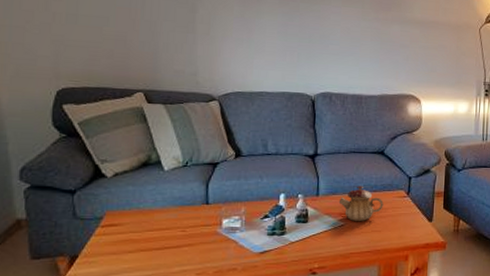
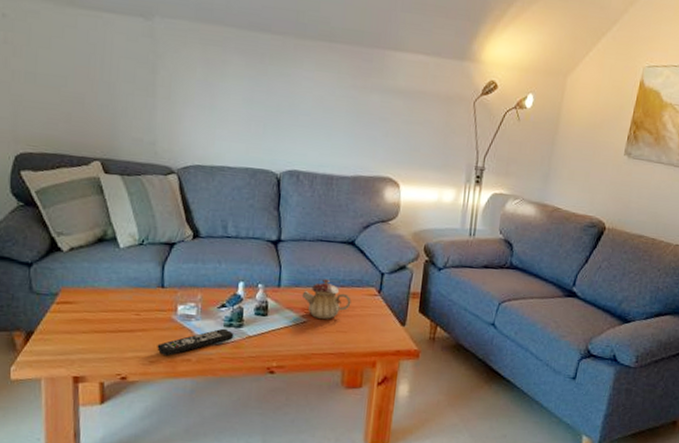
remote control: none [203,237,278,267] -> present [157,328,234,356]

